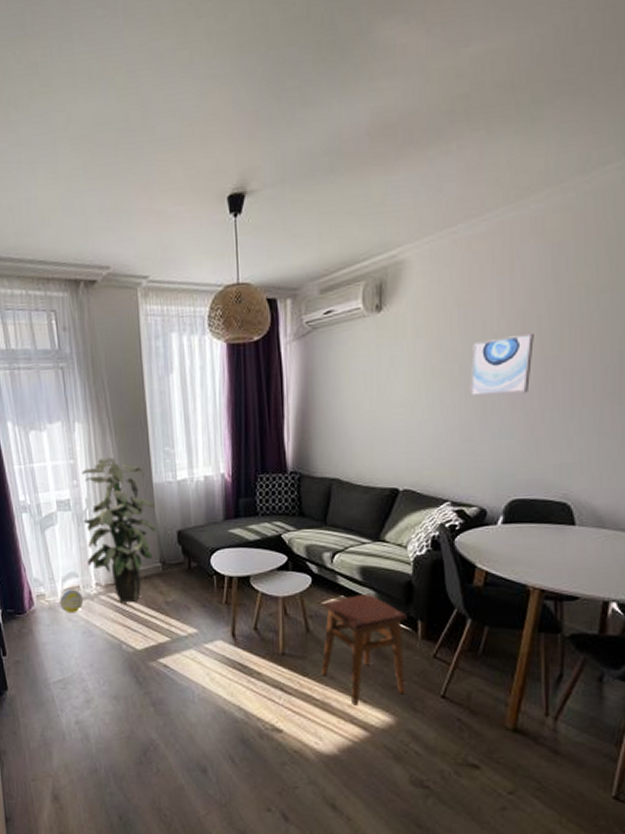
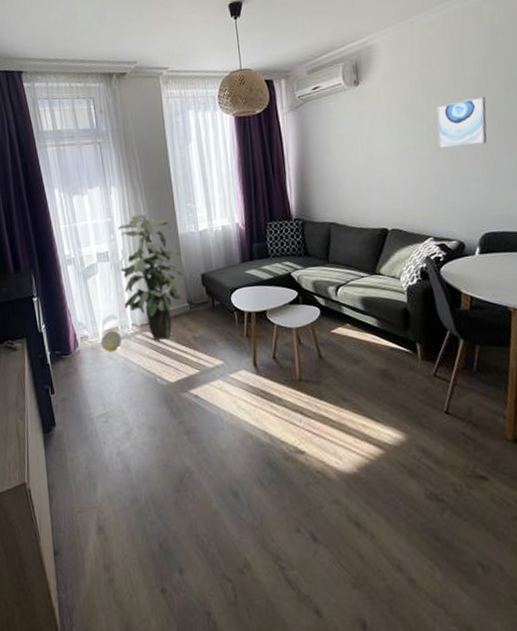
stool: present [321,593,407,705] -> none [332,321,413,425]

